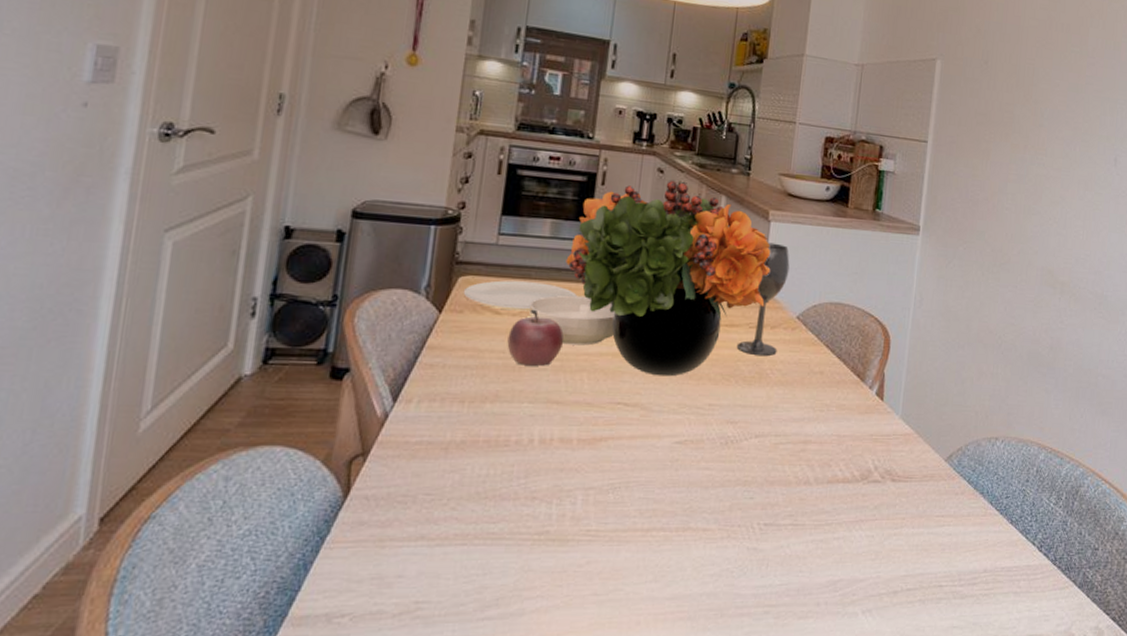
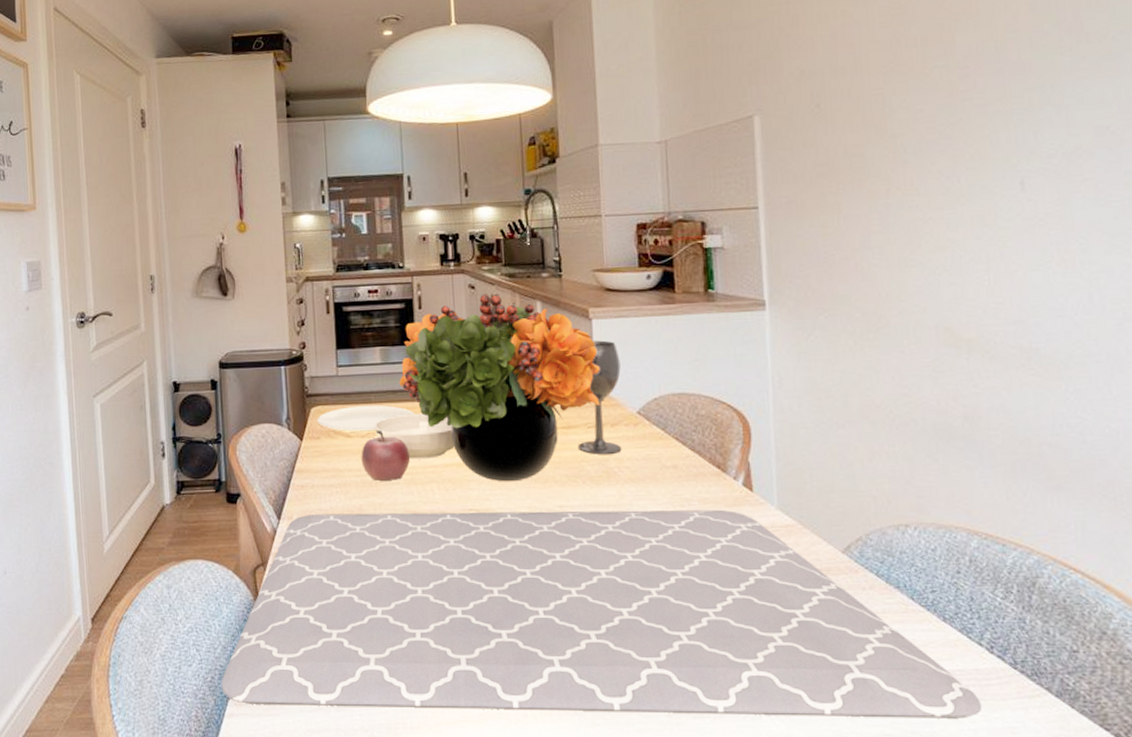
placemat: none [277,398,1027,624] -> present [221,509,982,719]

